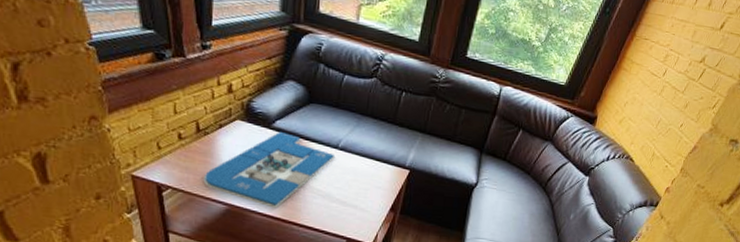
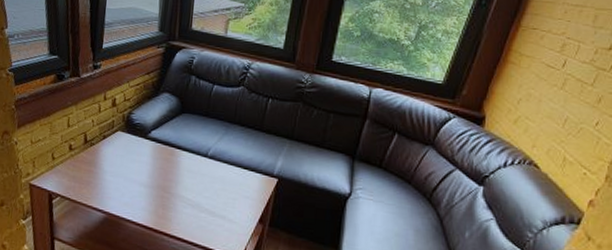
board game: present [203,132,336,208] -> none [86,142,205,218]

